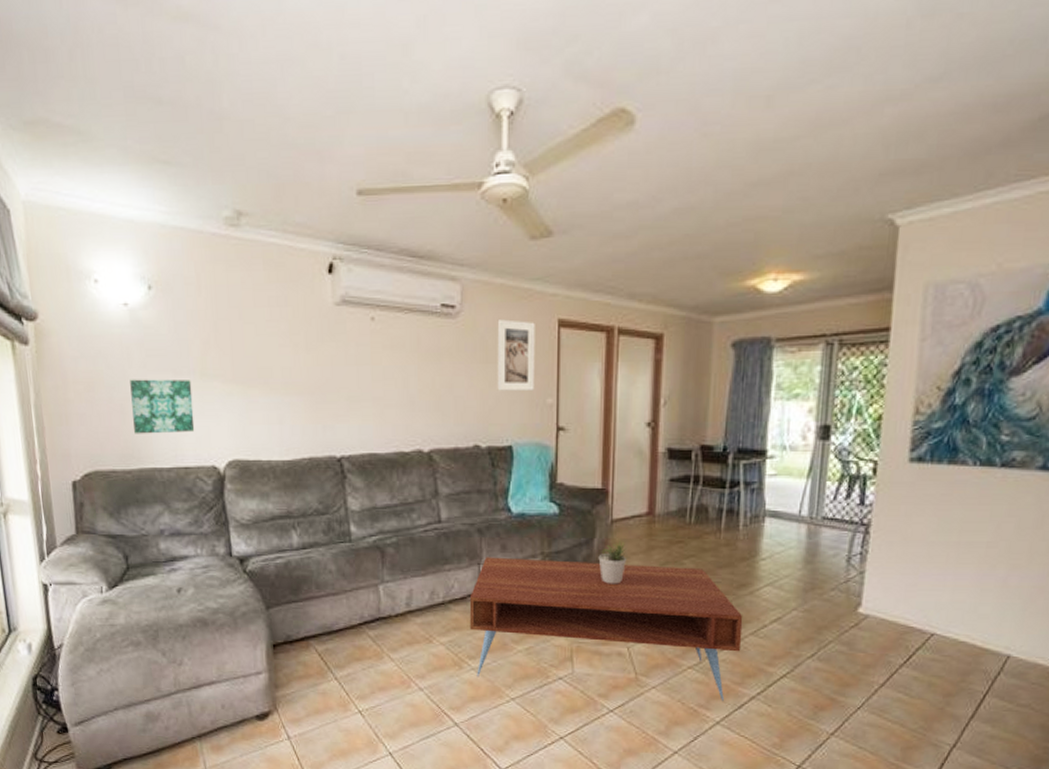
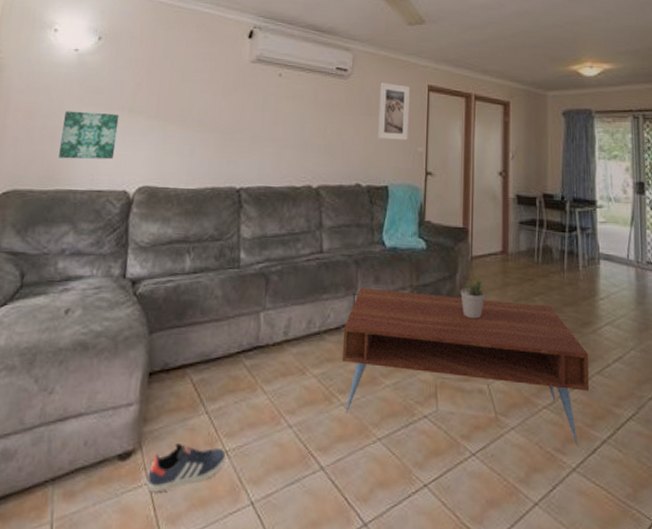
sneaker: none [287,704,361,746] -> present [147,442,226,493]

